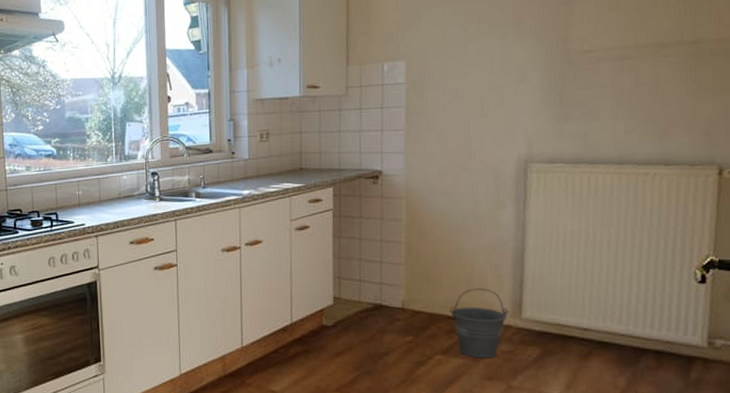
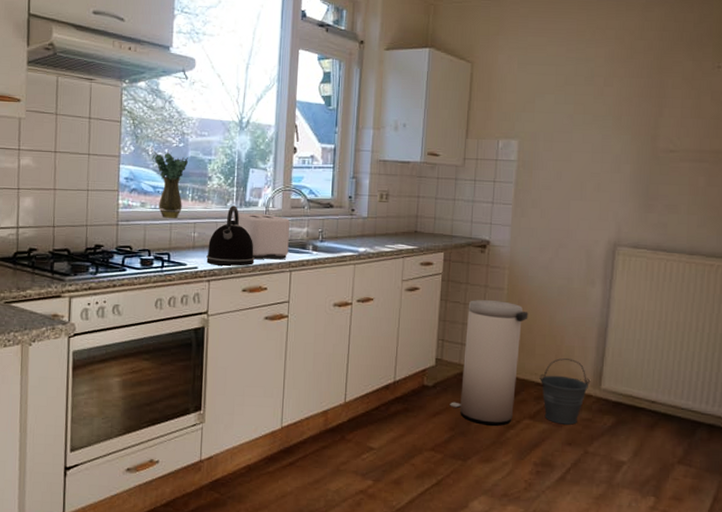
vase: none [32,113,66,179] -> present [152,150,188,218]
kettle: none [92,160,139,221] -> present [206,205,255,267]
toaster: none [114,165,172,211] -> present [233,213,290,260]
pedal bin: none [352,233,432,363] -> present [449,300,528,426]

